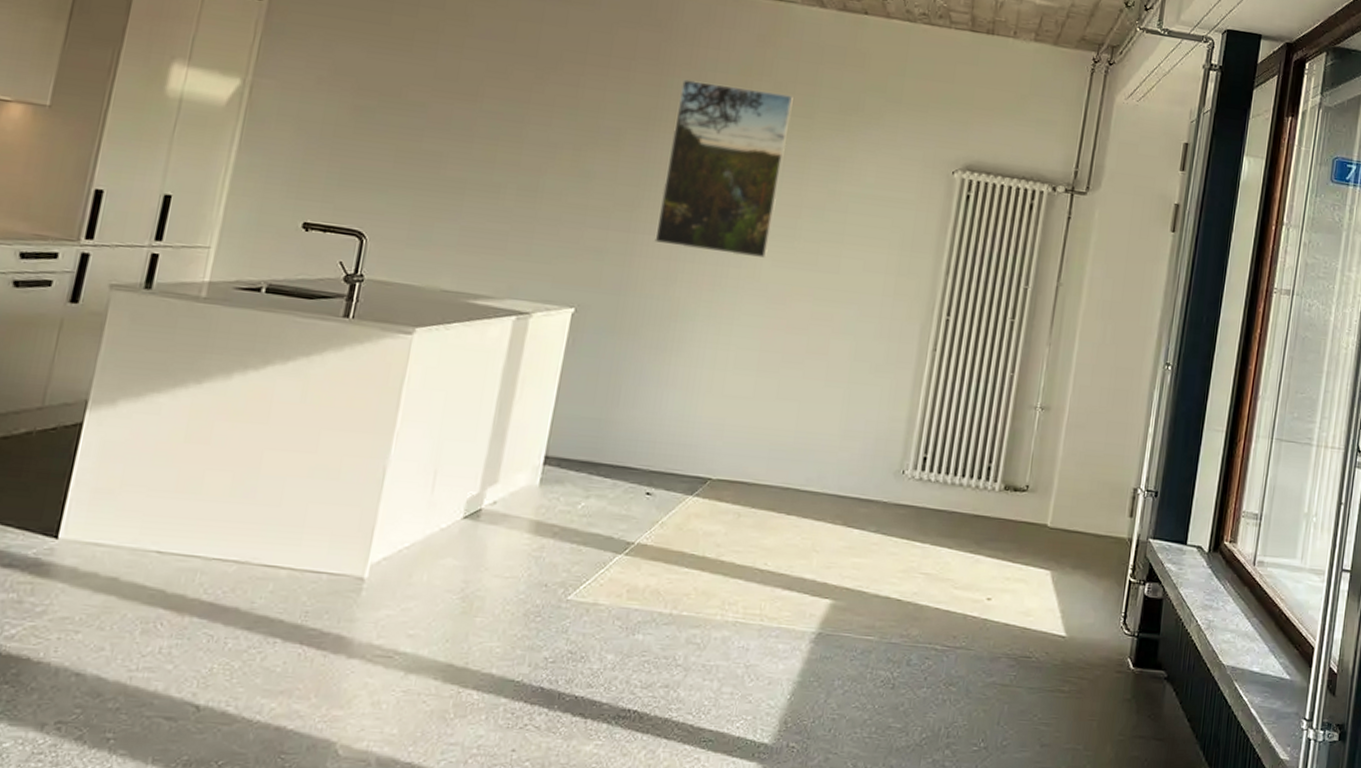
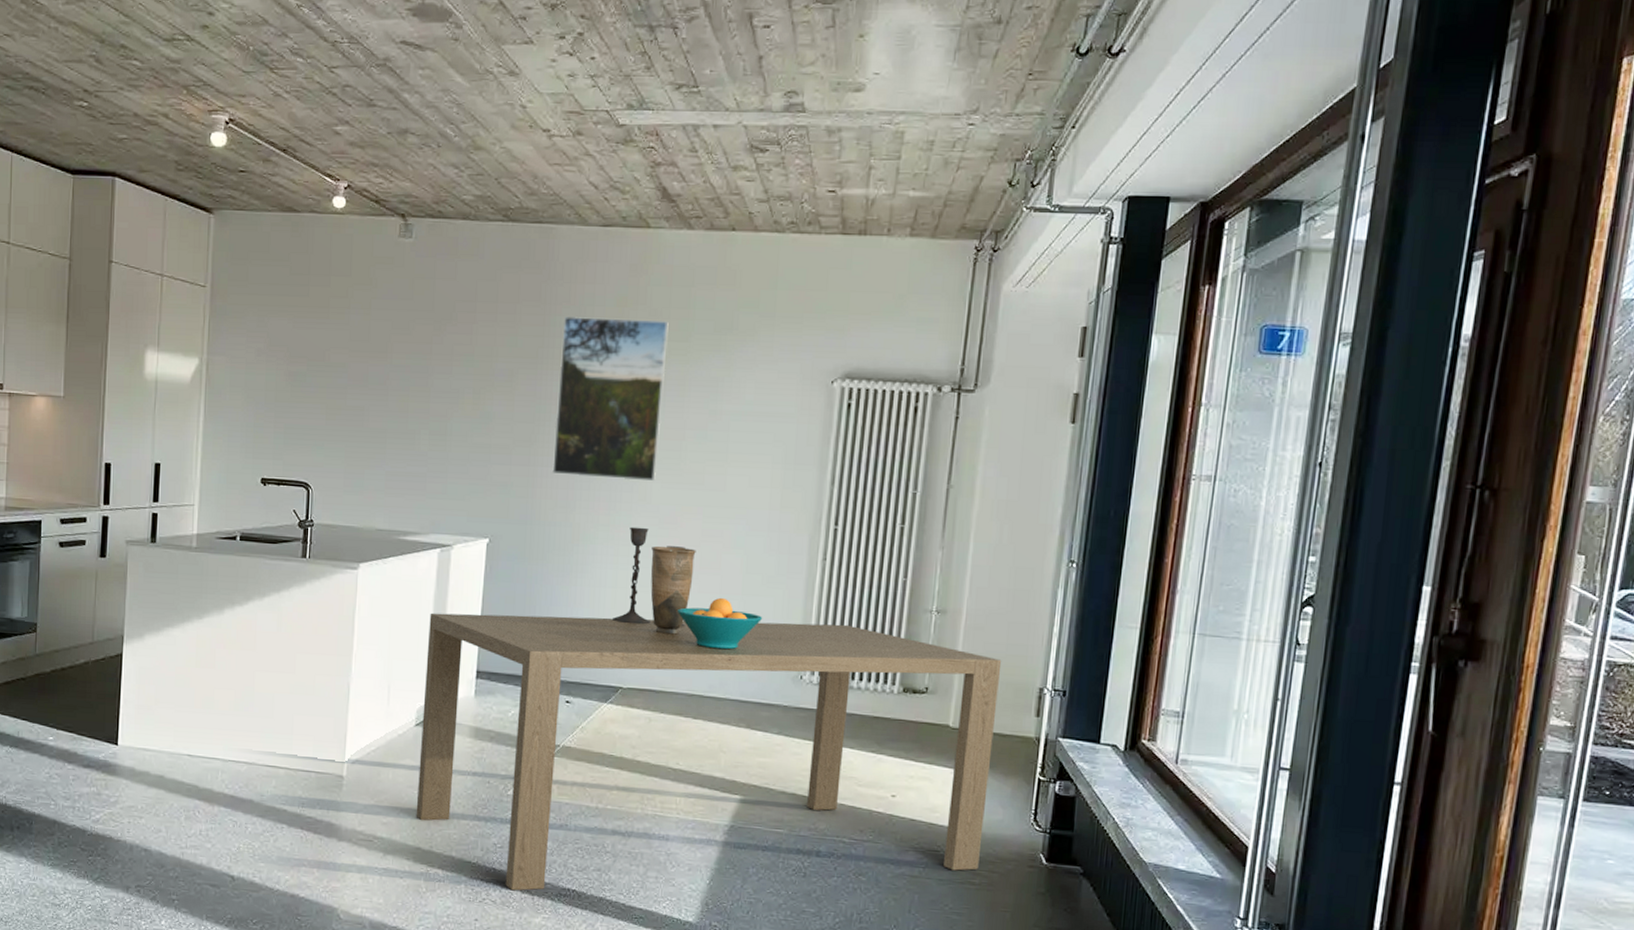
dining table: none [451,388,1100,714] -> present [416,612,1002,891]
candlestick: none [707,304,793,415] -> present [613,526,686,627]
vase: none [750,327,804,423] -> present [650,546,696,635]
fruit bowl: none [779,384,869,441] -> present [678,597,763,650]

